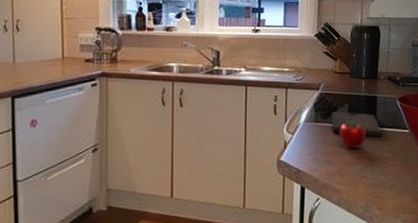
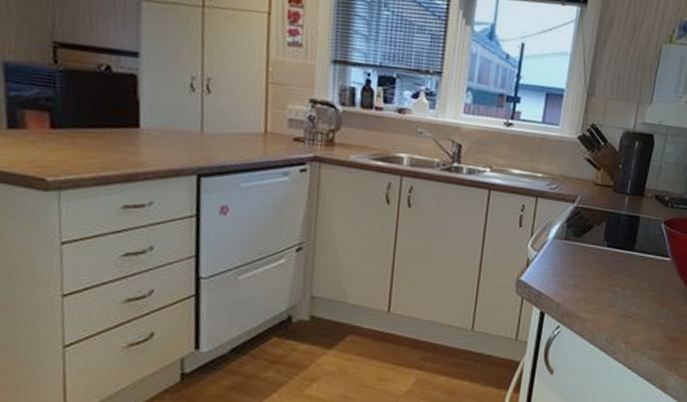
cutting board: present [332,112,382,137] -> none [584,230,641,263]
apple: present [339,121,366,149] -> none [591,242,622,274]

